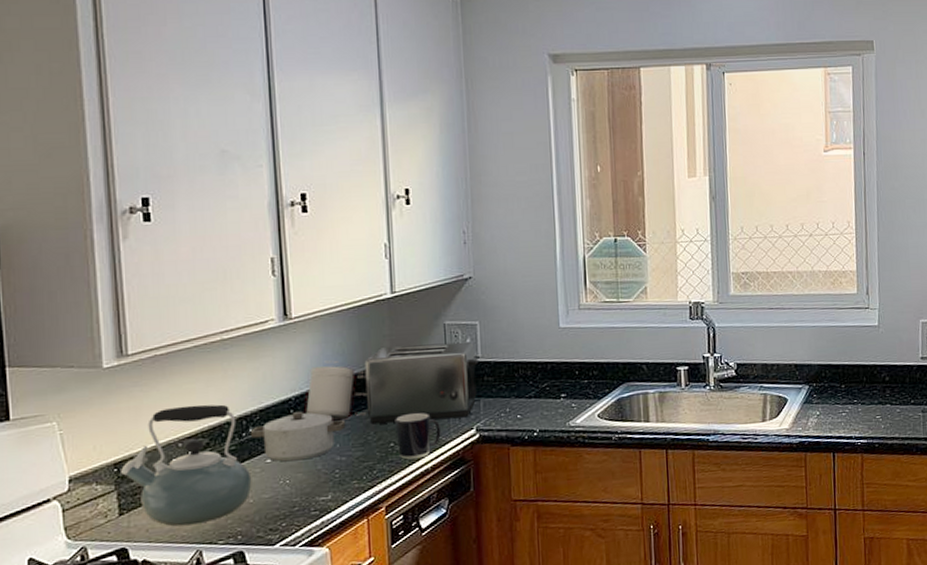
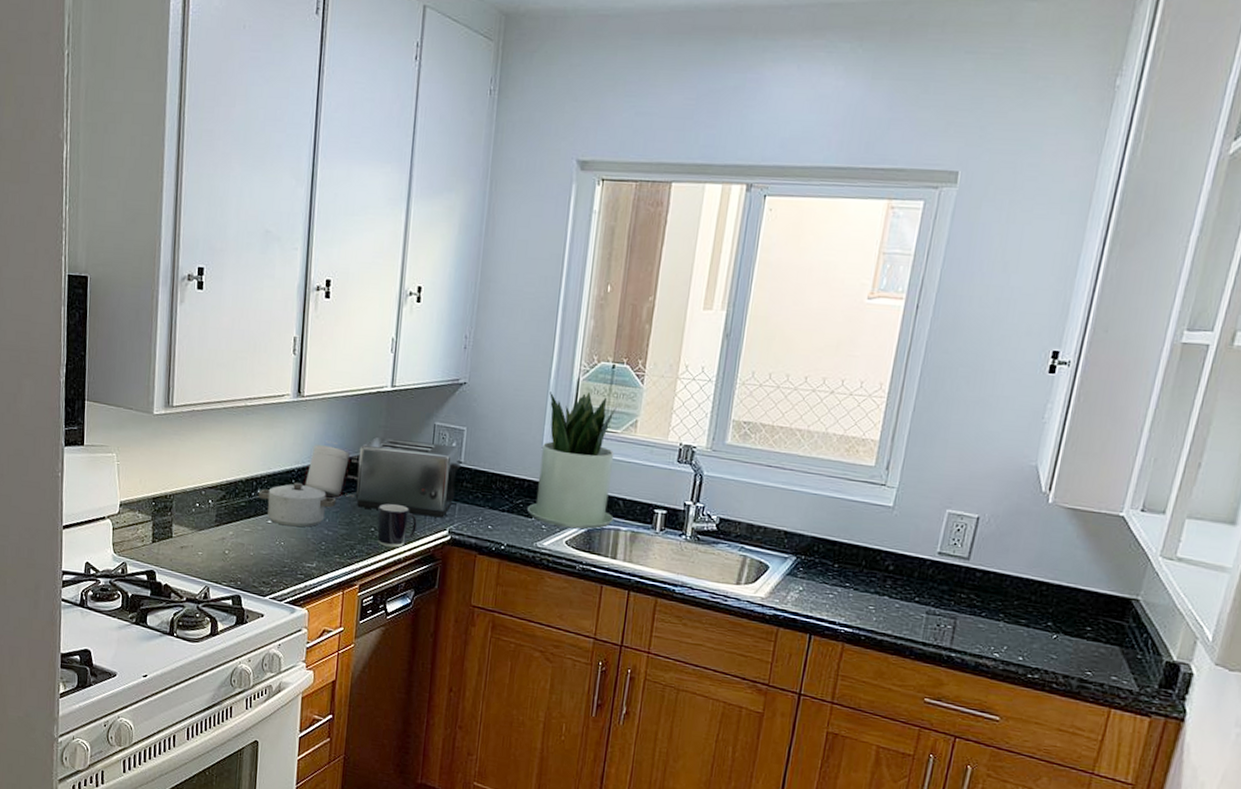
kettle: present [121,404,252,527] -> none [157,459,255,564]
planter: none [553,268,641,402] -> present [526,392,617,530]

